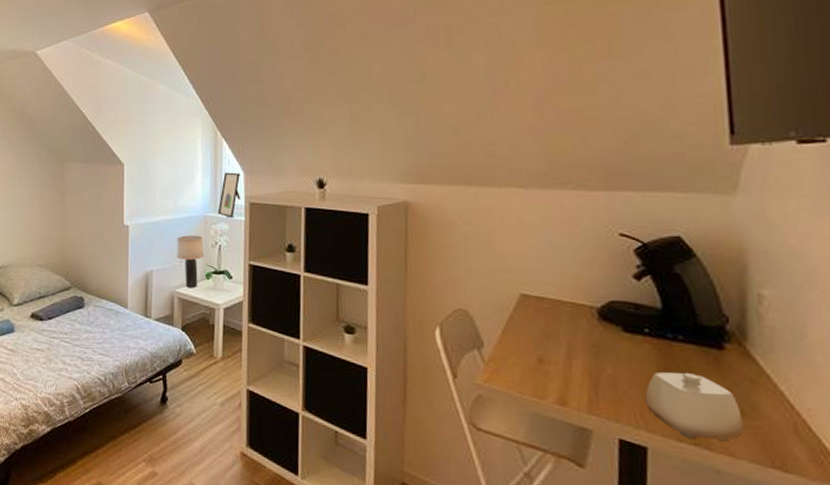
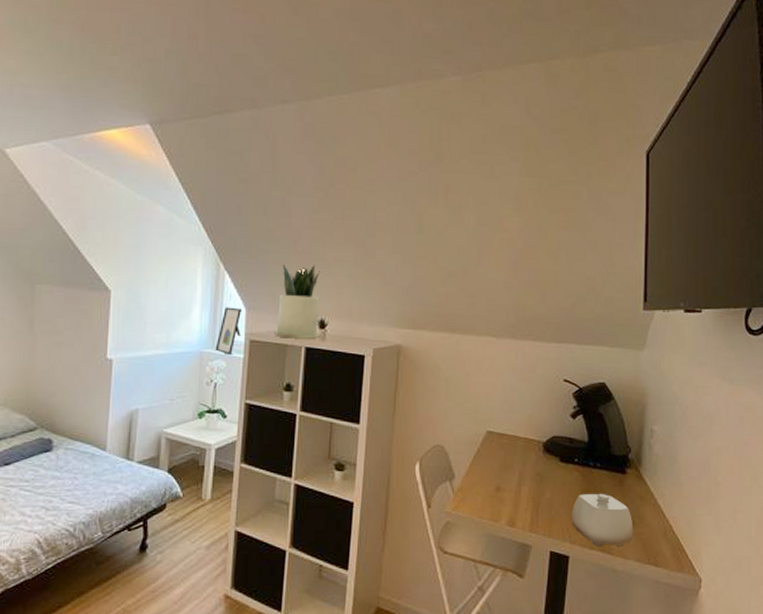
table lamp: present [176,235,205,288] -> none [166,372,198,428]
planter: none [272,126,320,200] -> present [273,264,320,339]

